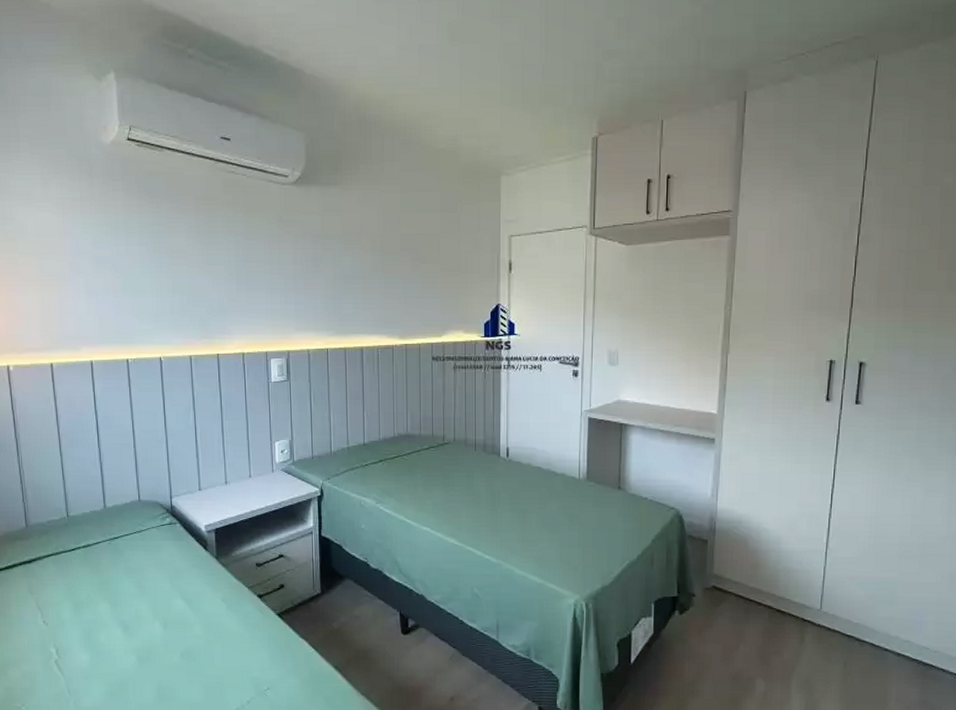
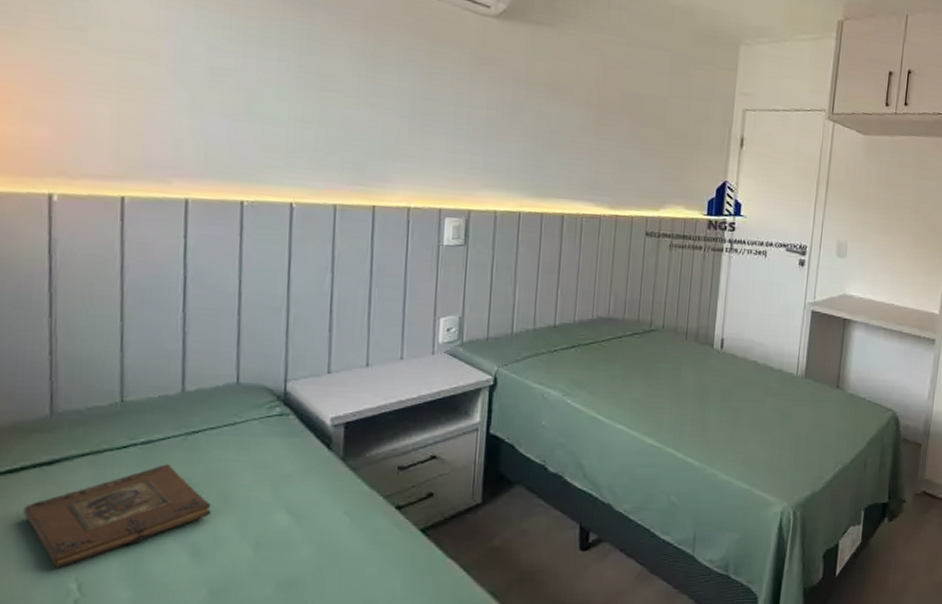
book: none [18,562,133,637] -> present [24,464,212,568]

